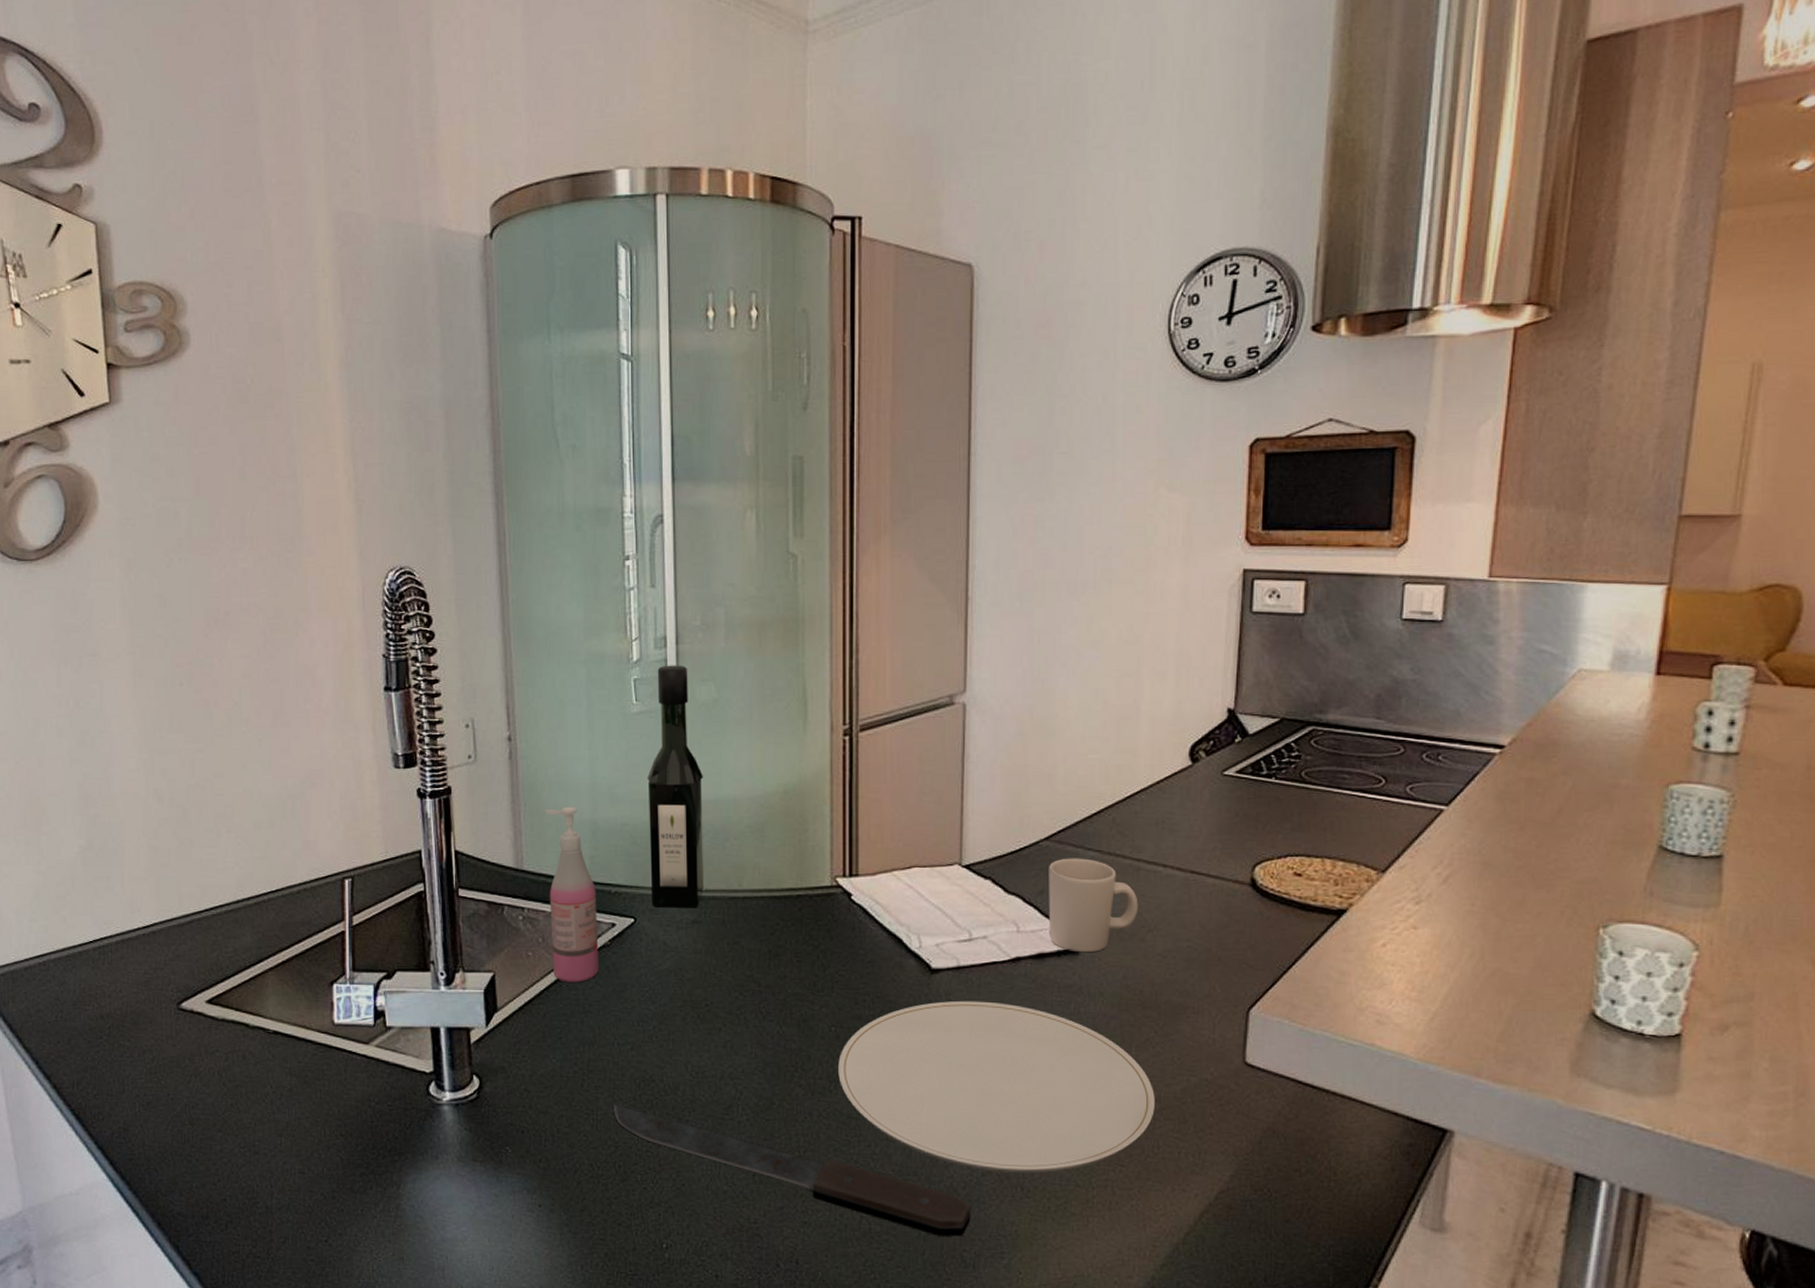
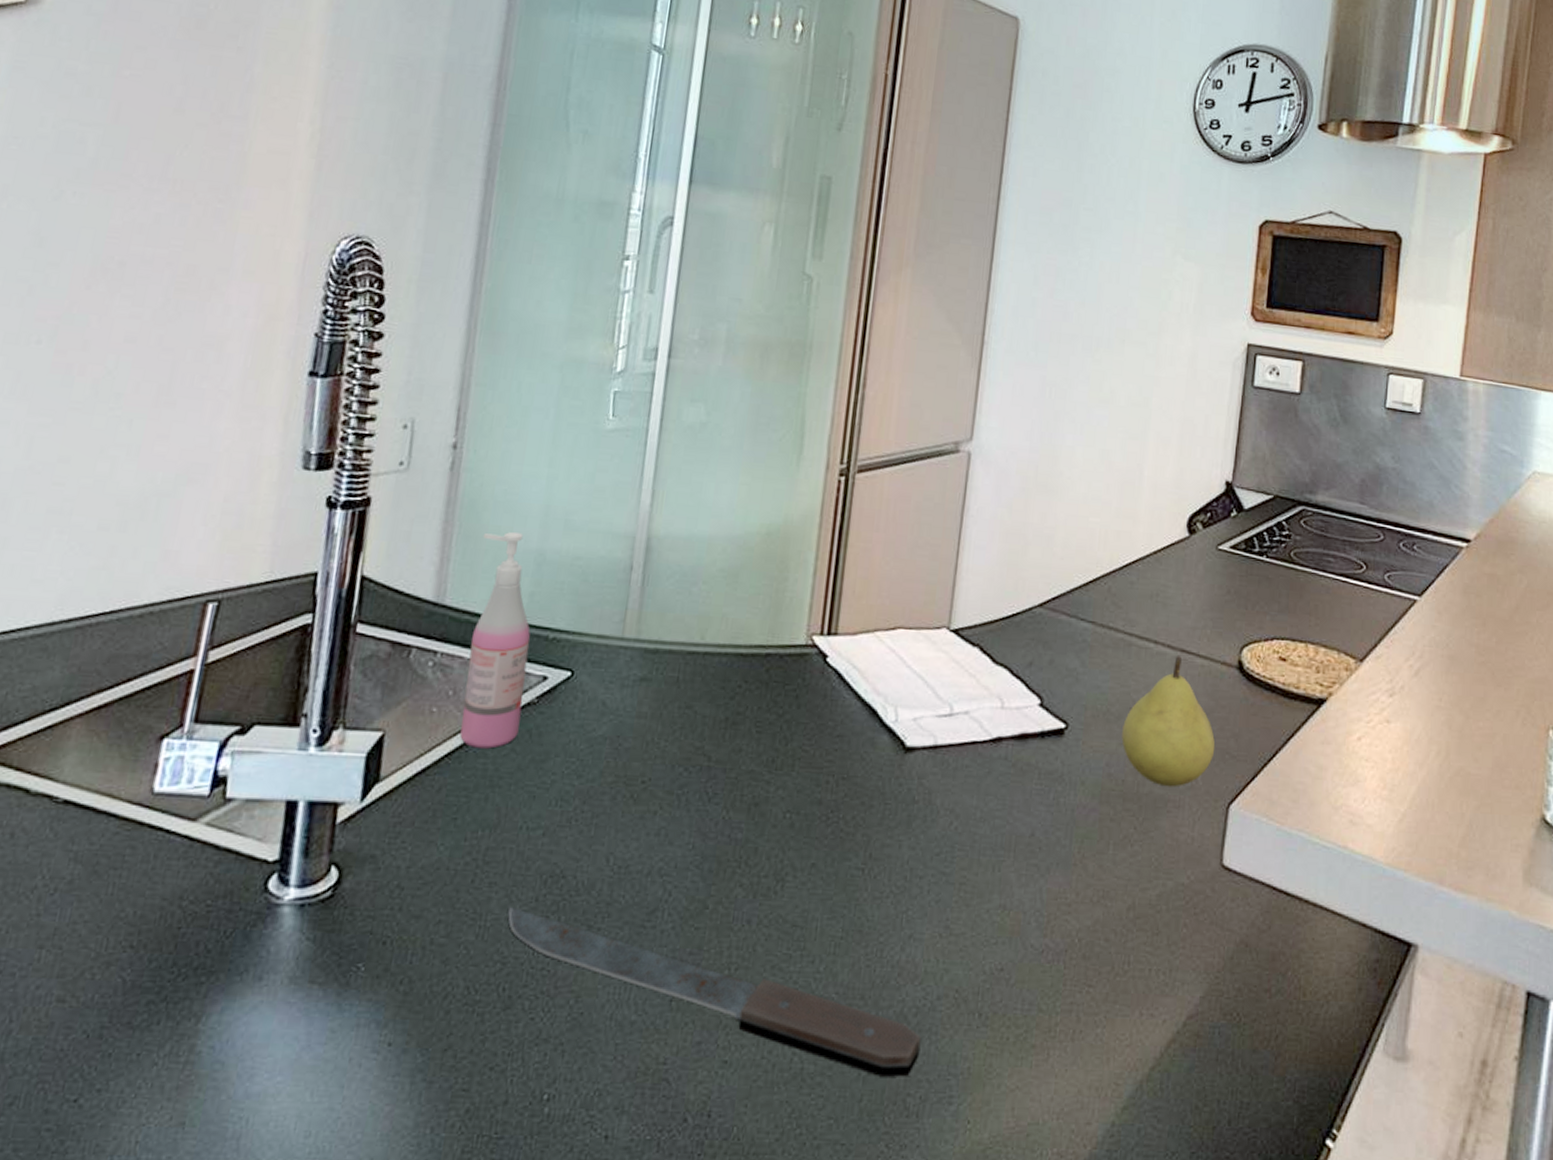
bottle: present [647,665,703,908] -> none [595,379,678,663]
plate: present [838,1000,1155,1173] -> none [787,785,1130,996]
mug: present [1048,858,1138,953] -> none [1034,627,1128,736]
fruit: none [1137,877,1232,996] -> present [1121,656,1216,787]

